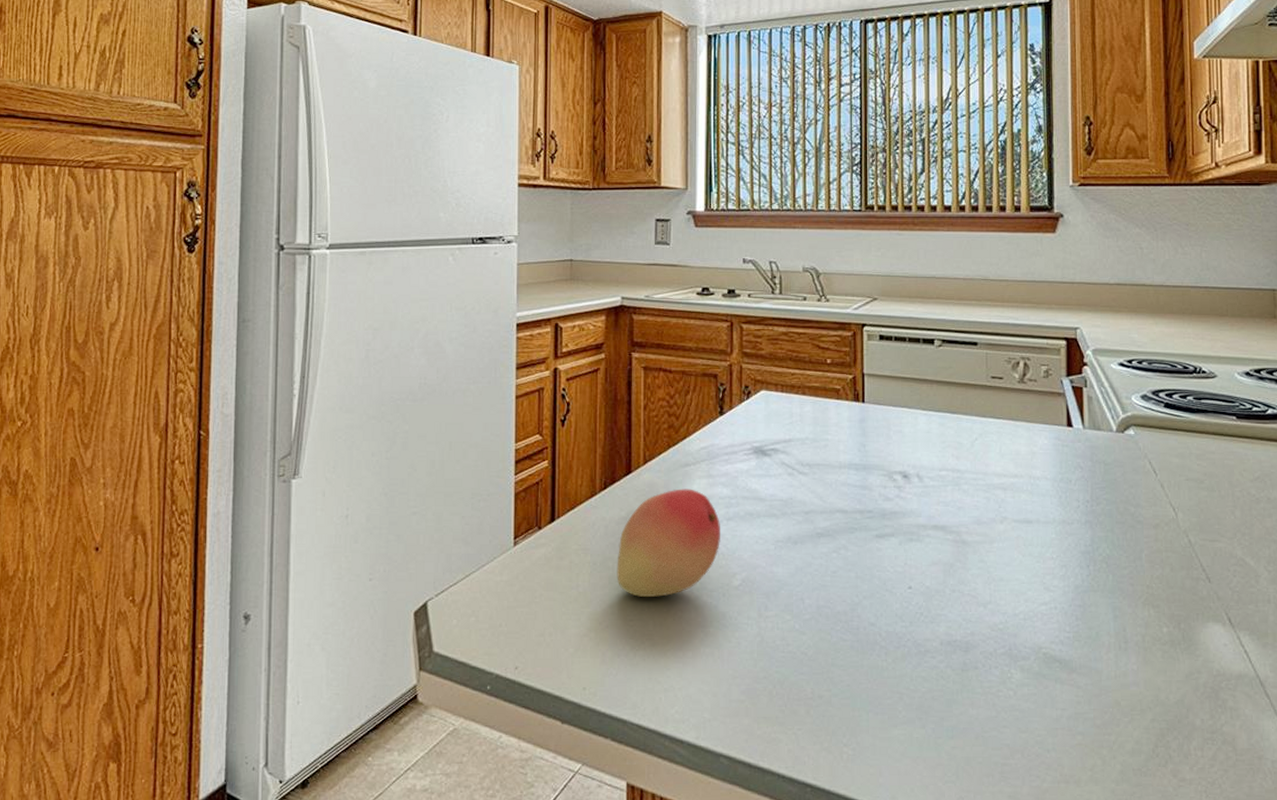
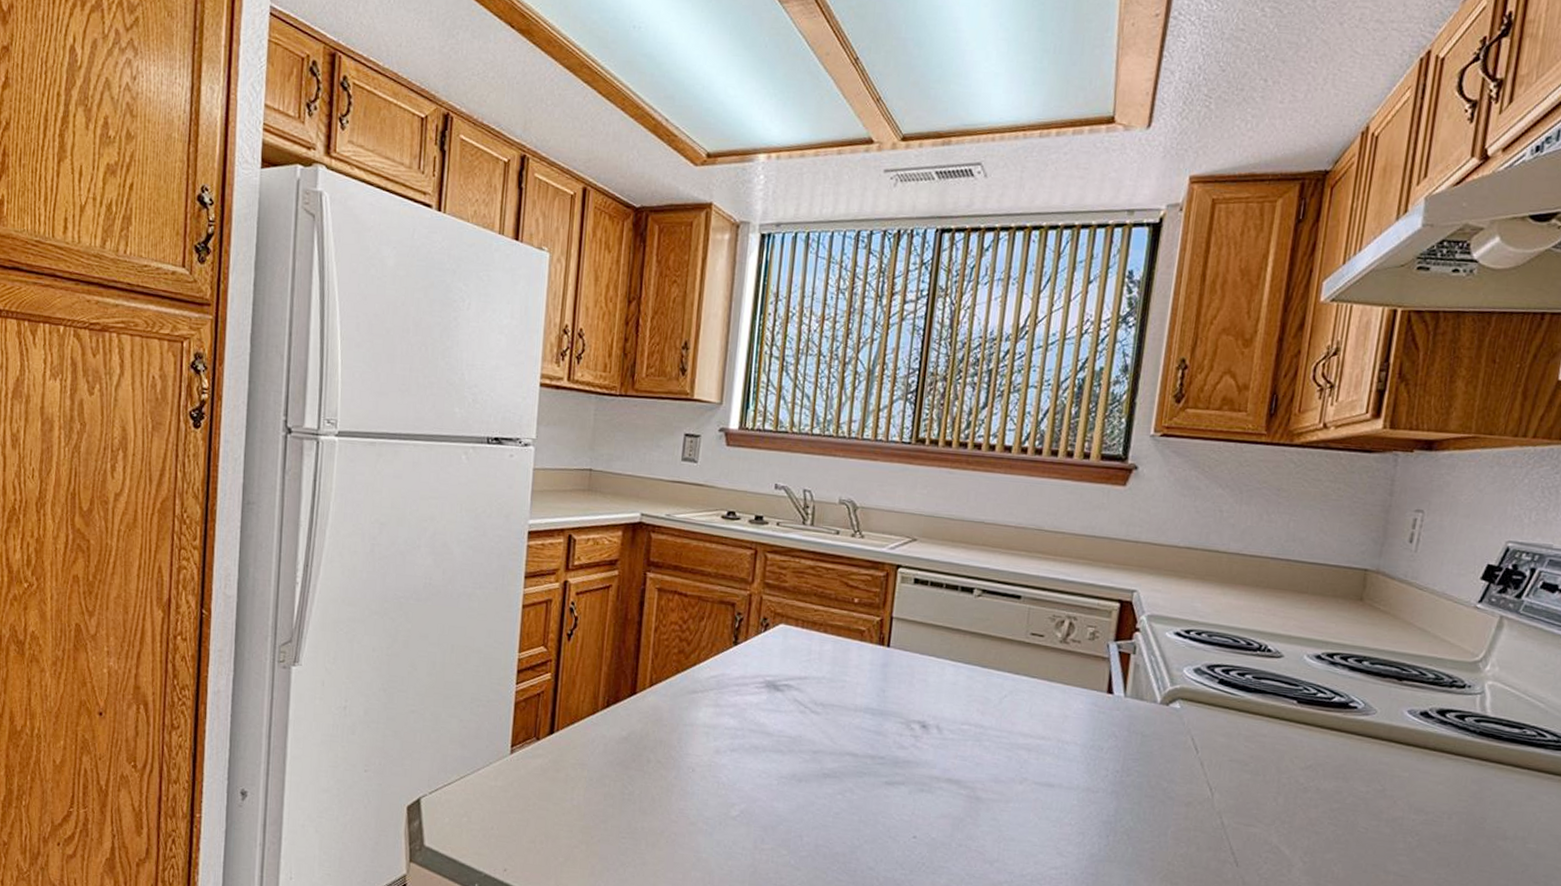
fruit: present [617,489,720,597] -> none [612,715,724,819]

